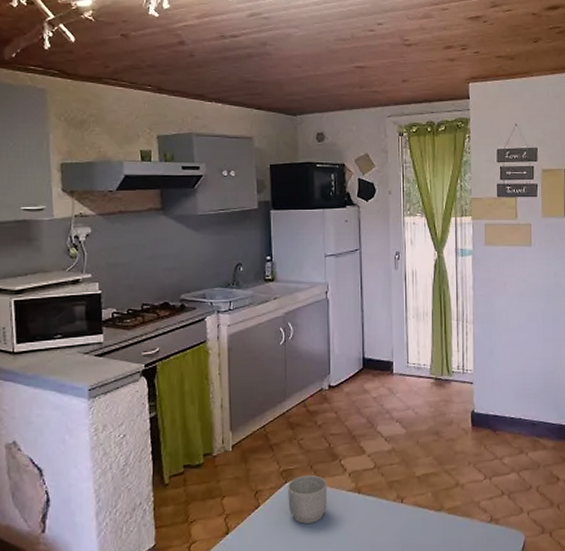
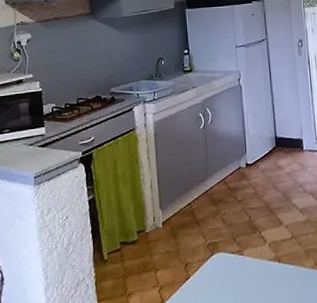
mug: present [287,475,327,524] -> none [213,247,251,293]

